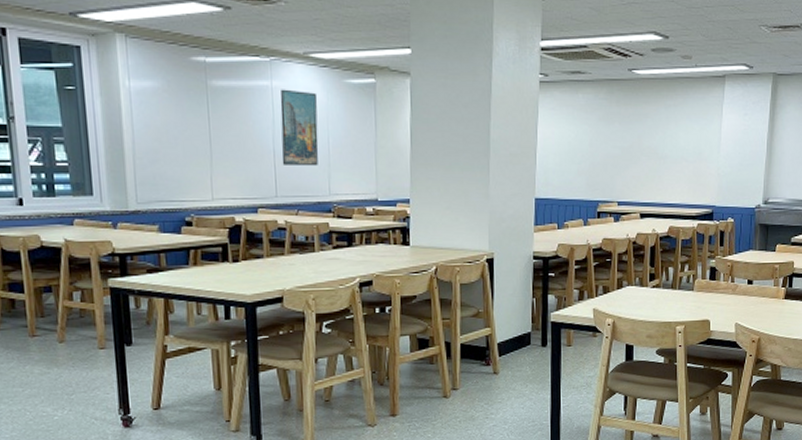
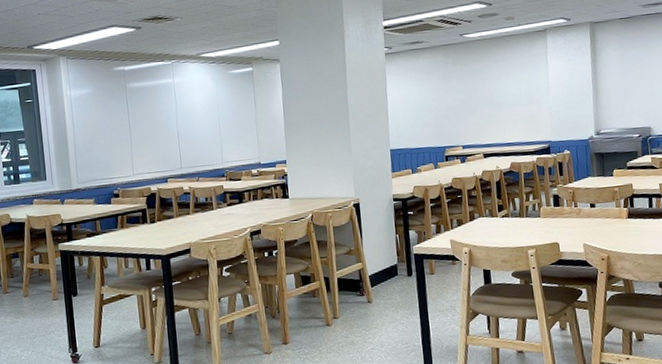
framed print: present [280,89,319,167] -> none [180,83,212,143]

